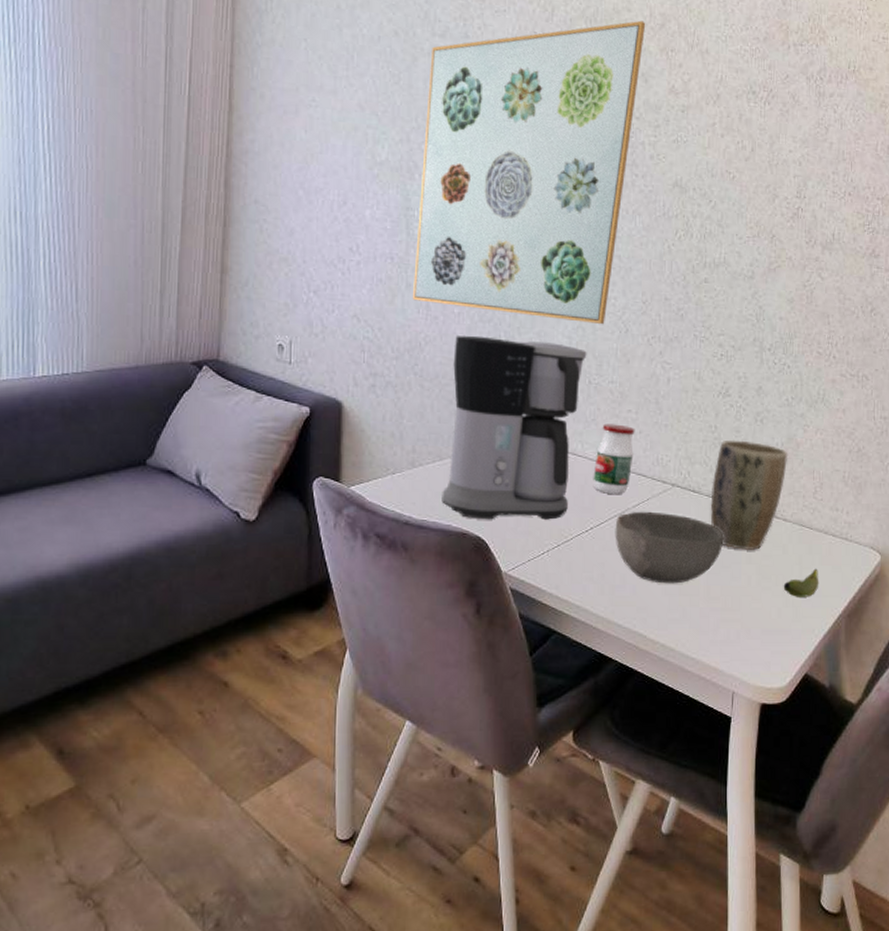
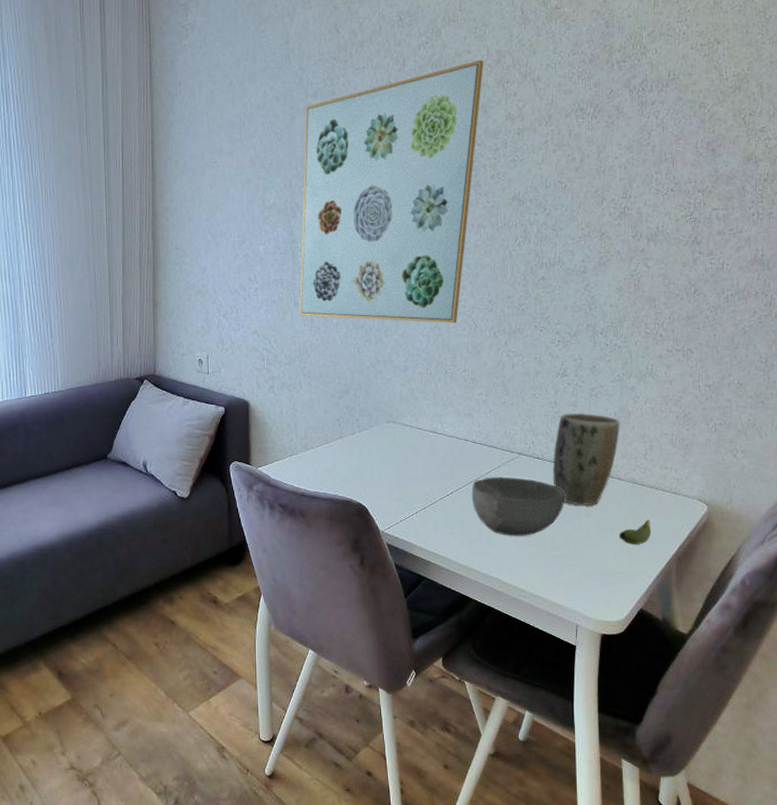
coffee maker: present [441,335,587,520] -> none [329,340,443,489]
jar: present [593,424,635,494] -> none [451,406,486,464]

